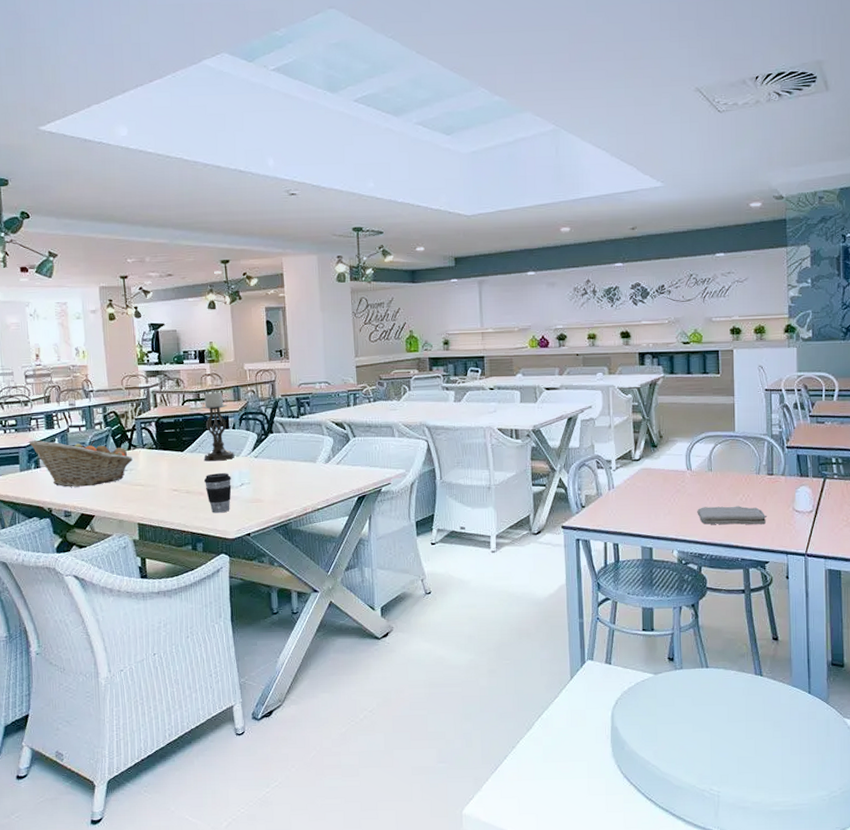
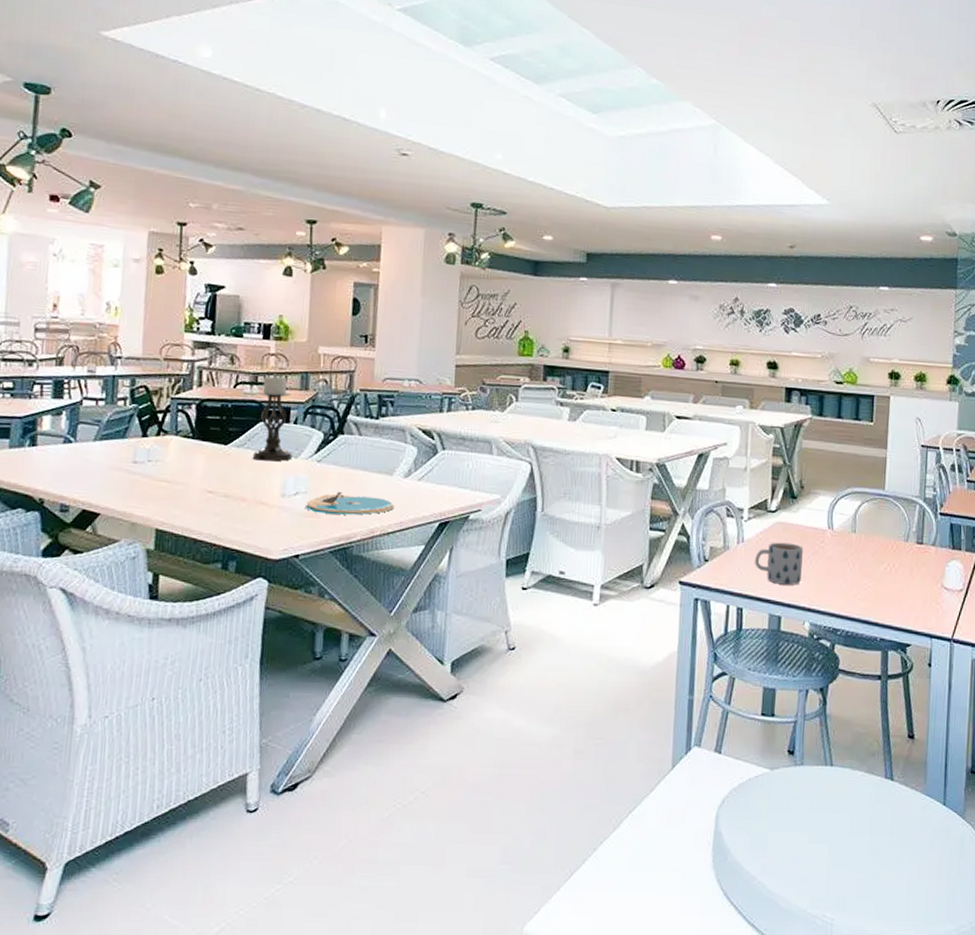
fruit basket: present [29,440,133,487] -> none [26,410,161,476]
coffee cup: present [203,473,232,513] -> none [248,476,284,526]
plate: none [250,480,320,499] -> present [306,492,394,515]
mug: none [625,485,667,521] -> present [755,542,803,585]
washcloth: present [697,506,768,525] -> none [835,573,913,601]

